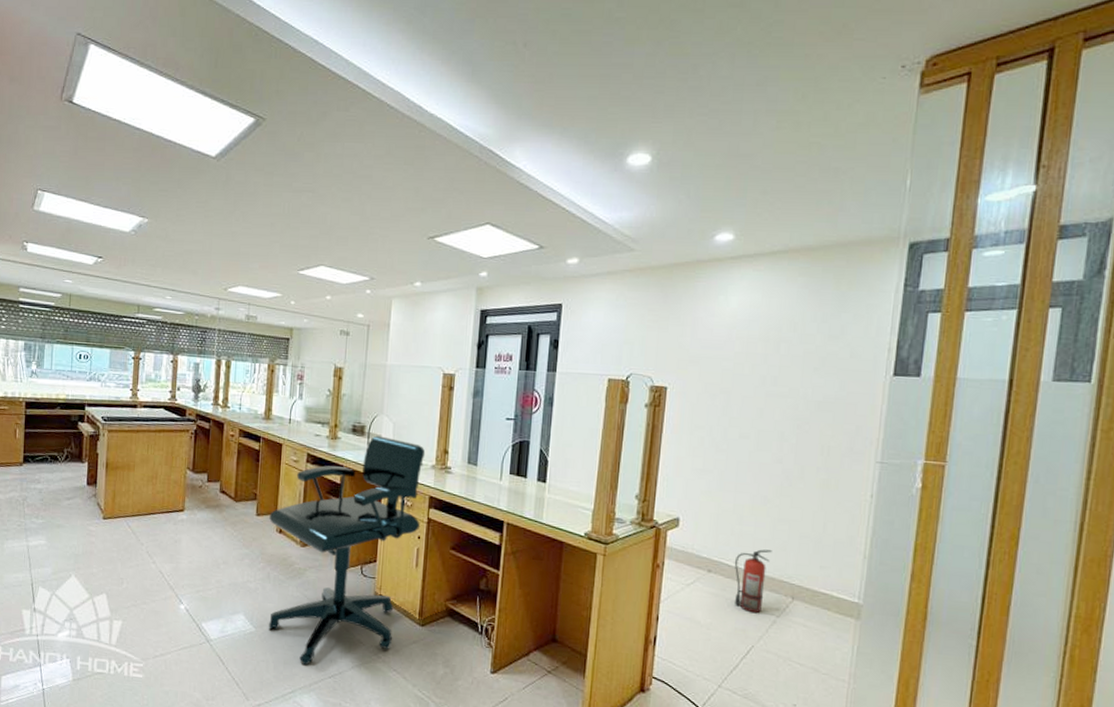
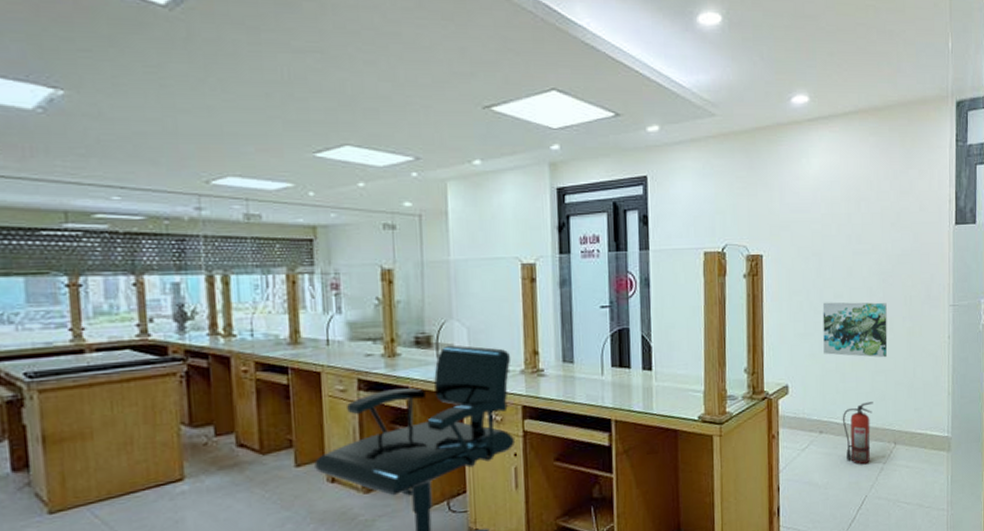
wall art: none [721,441,799,507] -> present [822,302,888,358]

